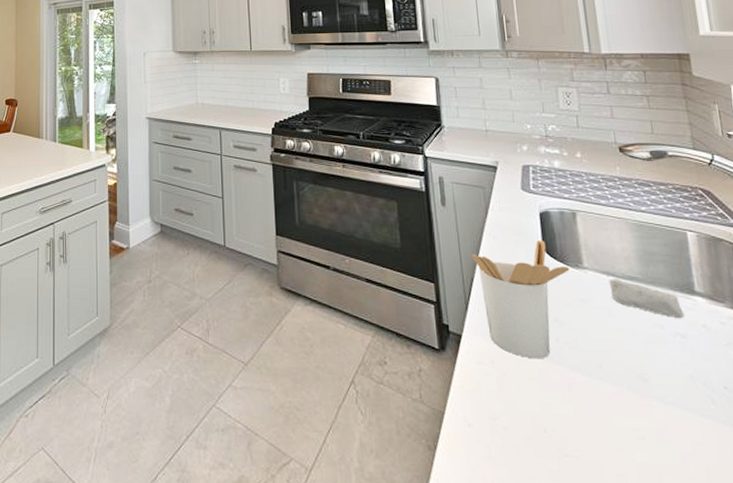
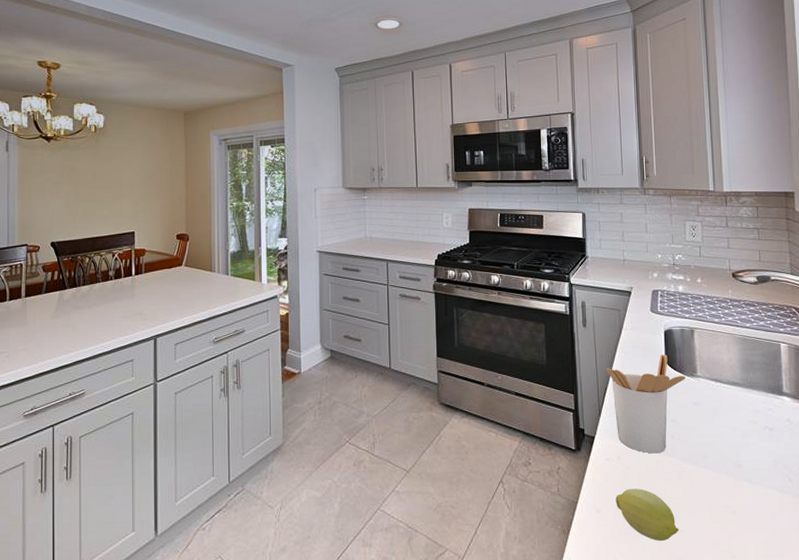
fruit: none [490,400,573,468] -> present [615,489,679,541]
soap bar: present [609,278,684,319] -> none [716,384,773,415]

